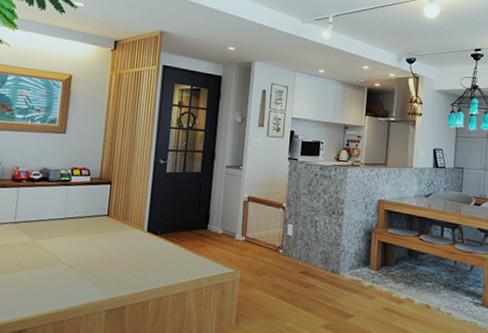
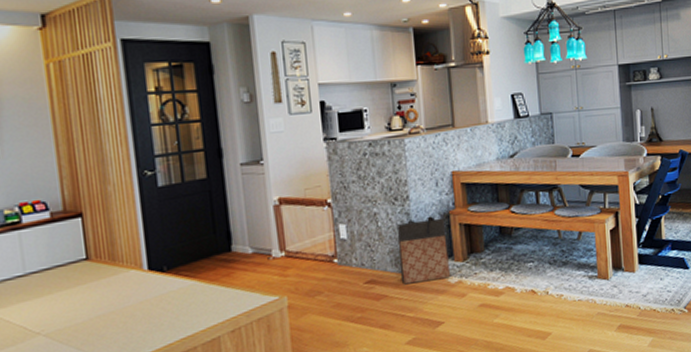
bag: none [326,230,368,282] -> present [398,216,451,285]

